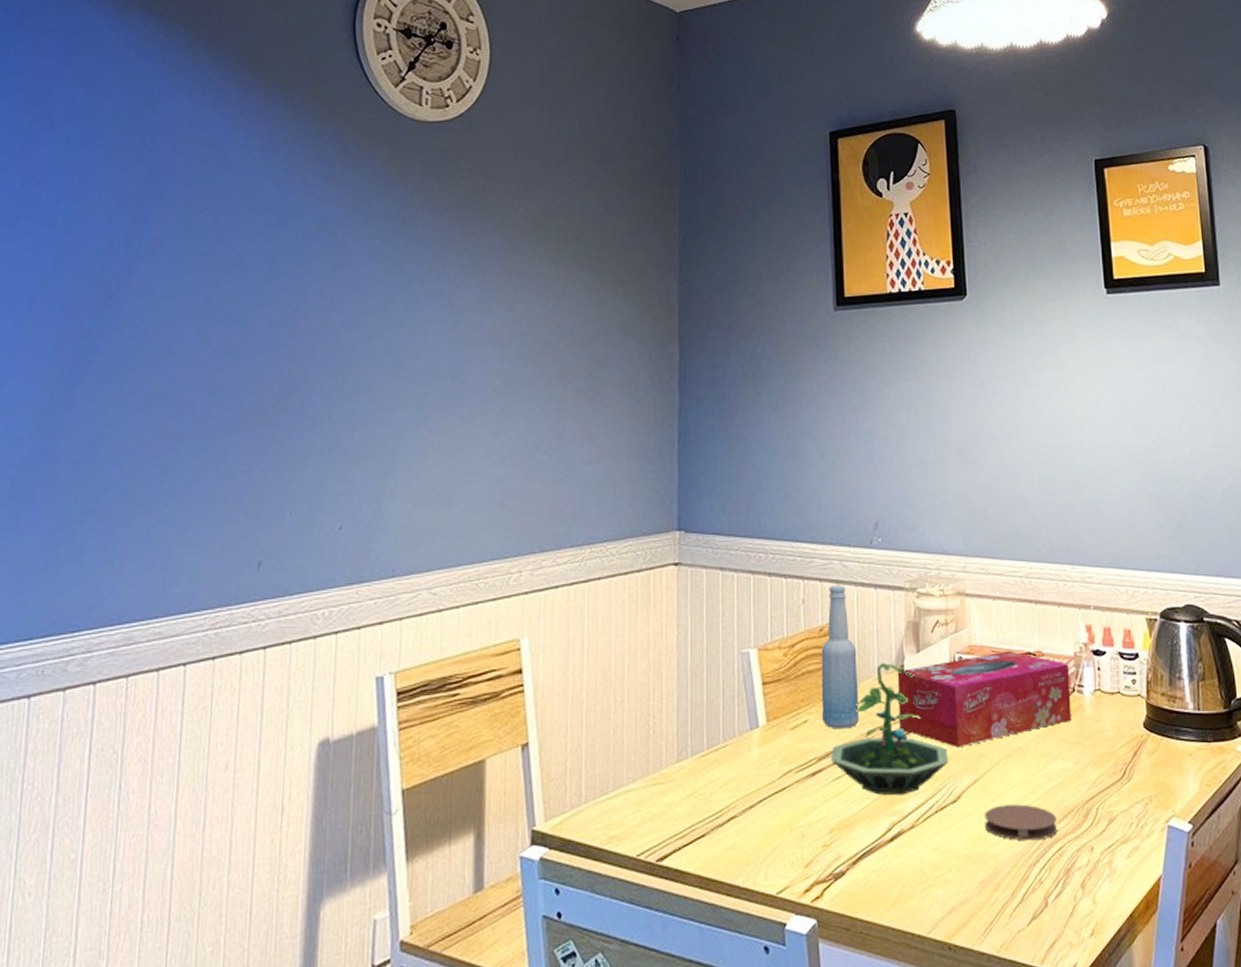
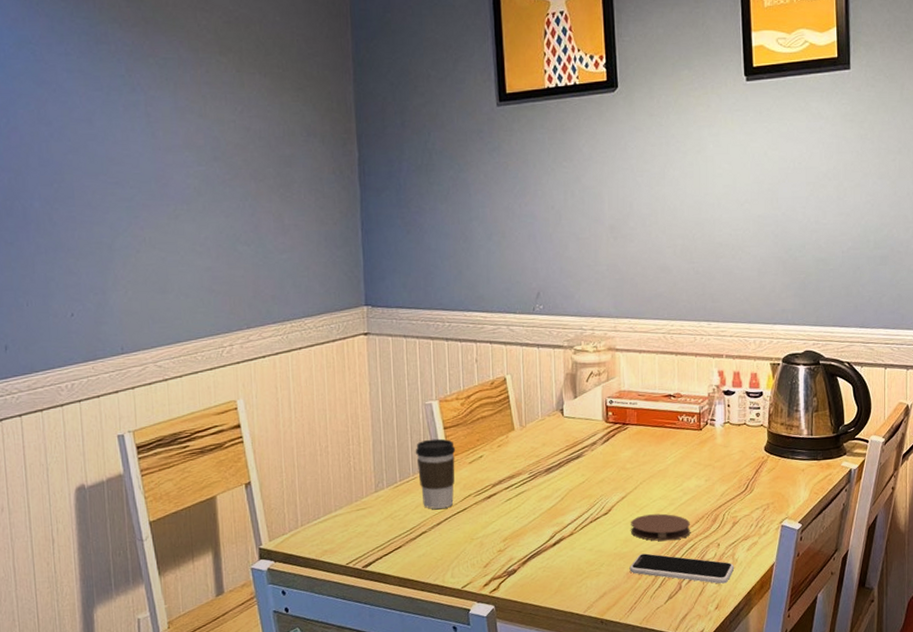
coffee cup: none [727,696,776,787] -> present [415,438,456,509]
bottle: present [821,585,859,729] -> none [493,346,526,462]
terrarium: present [830,663,948,796] -> none [502,408,601,511]
tissue box: present [897,650,1071,748] -> none [558,394,704,473]
smartphone: none [983,856,1113,902] -> present [629,553,735,584]

